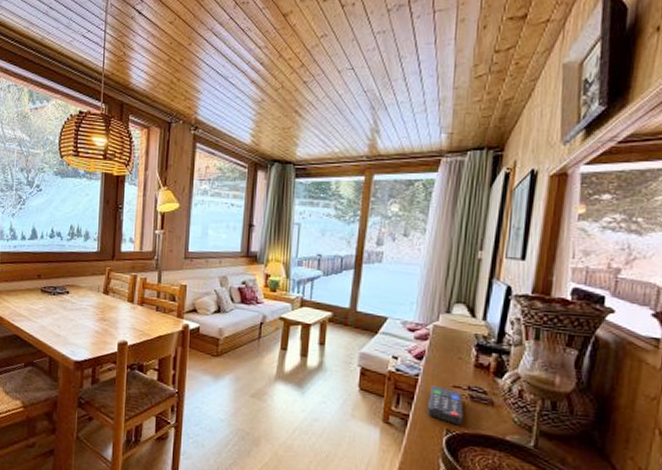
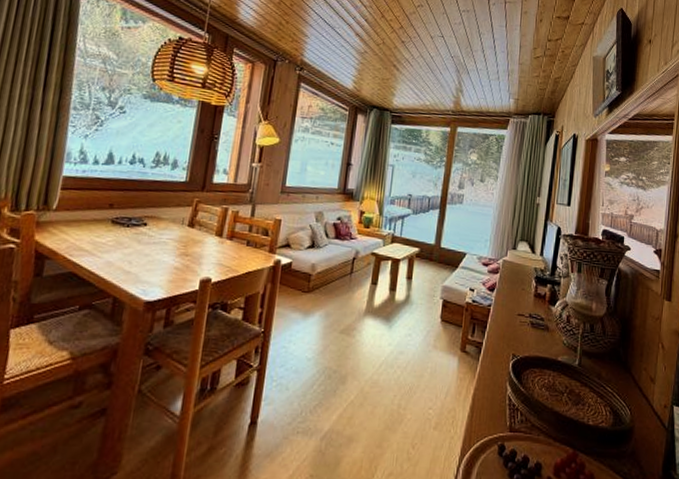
remote control: present [427,385,464,426] -> none [498,314,526,350]

